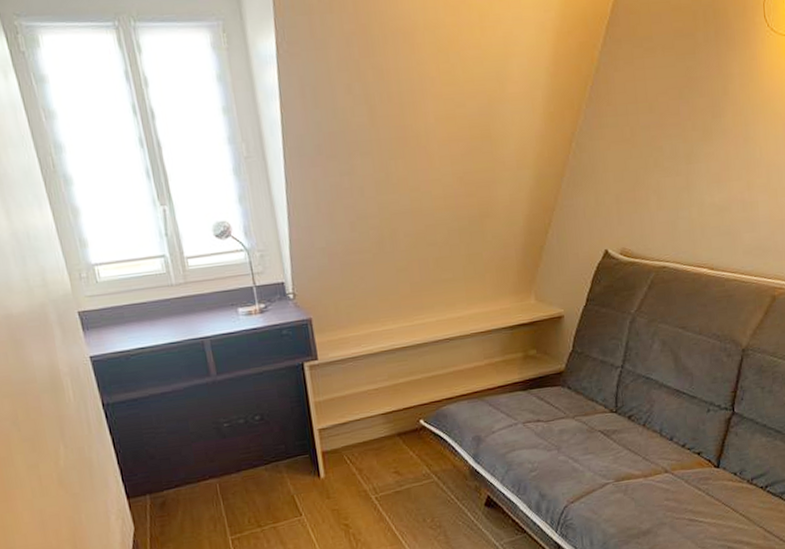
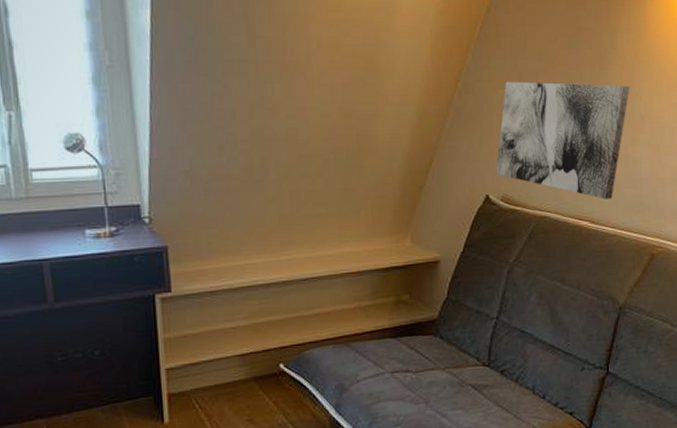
wall art: none [613,131,744,246] -> present [495,81,630,199]

